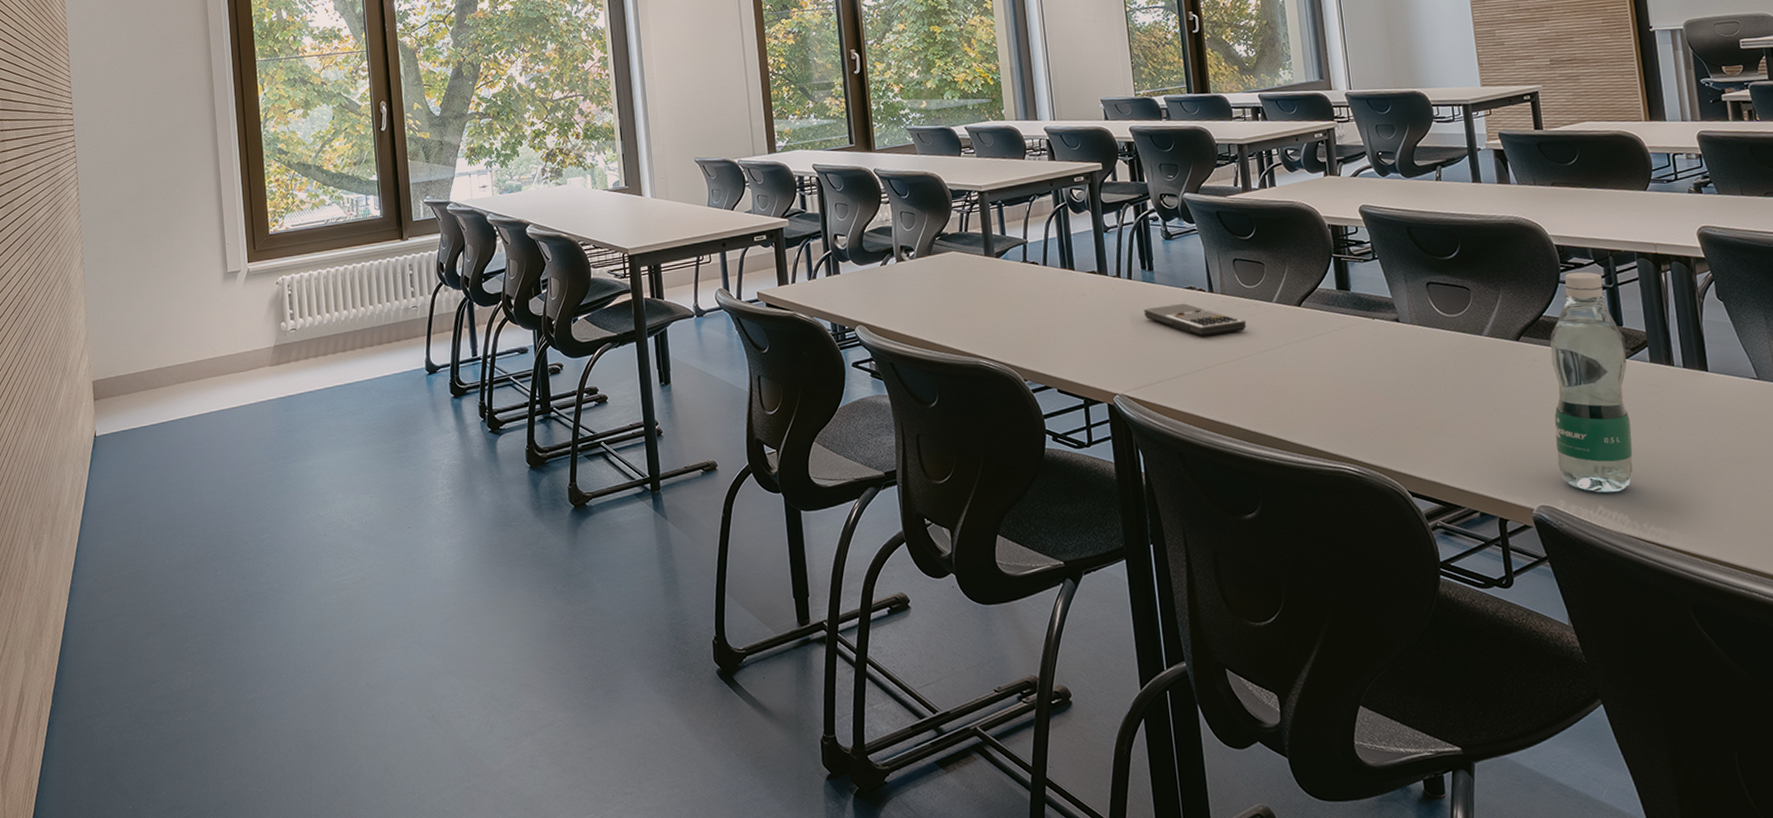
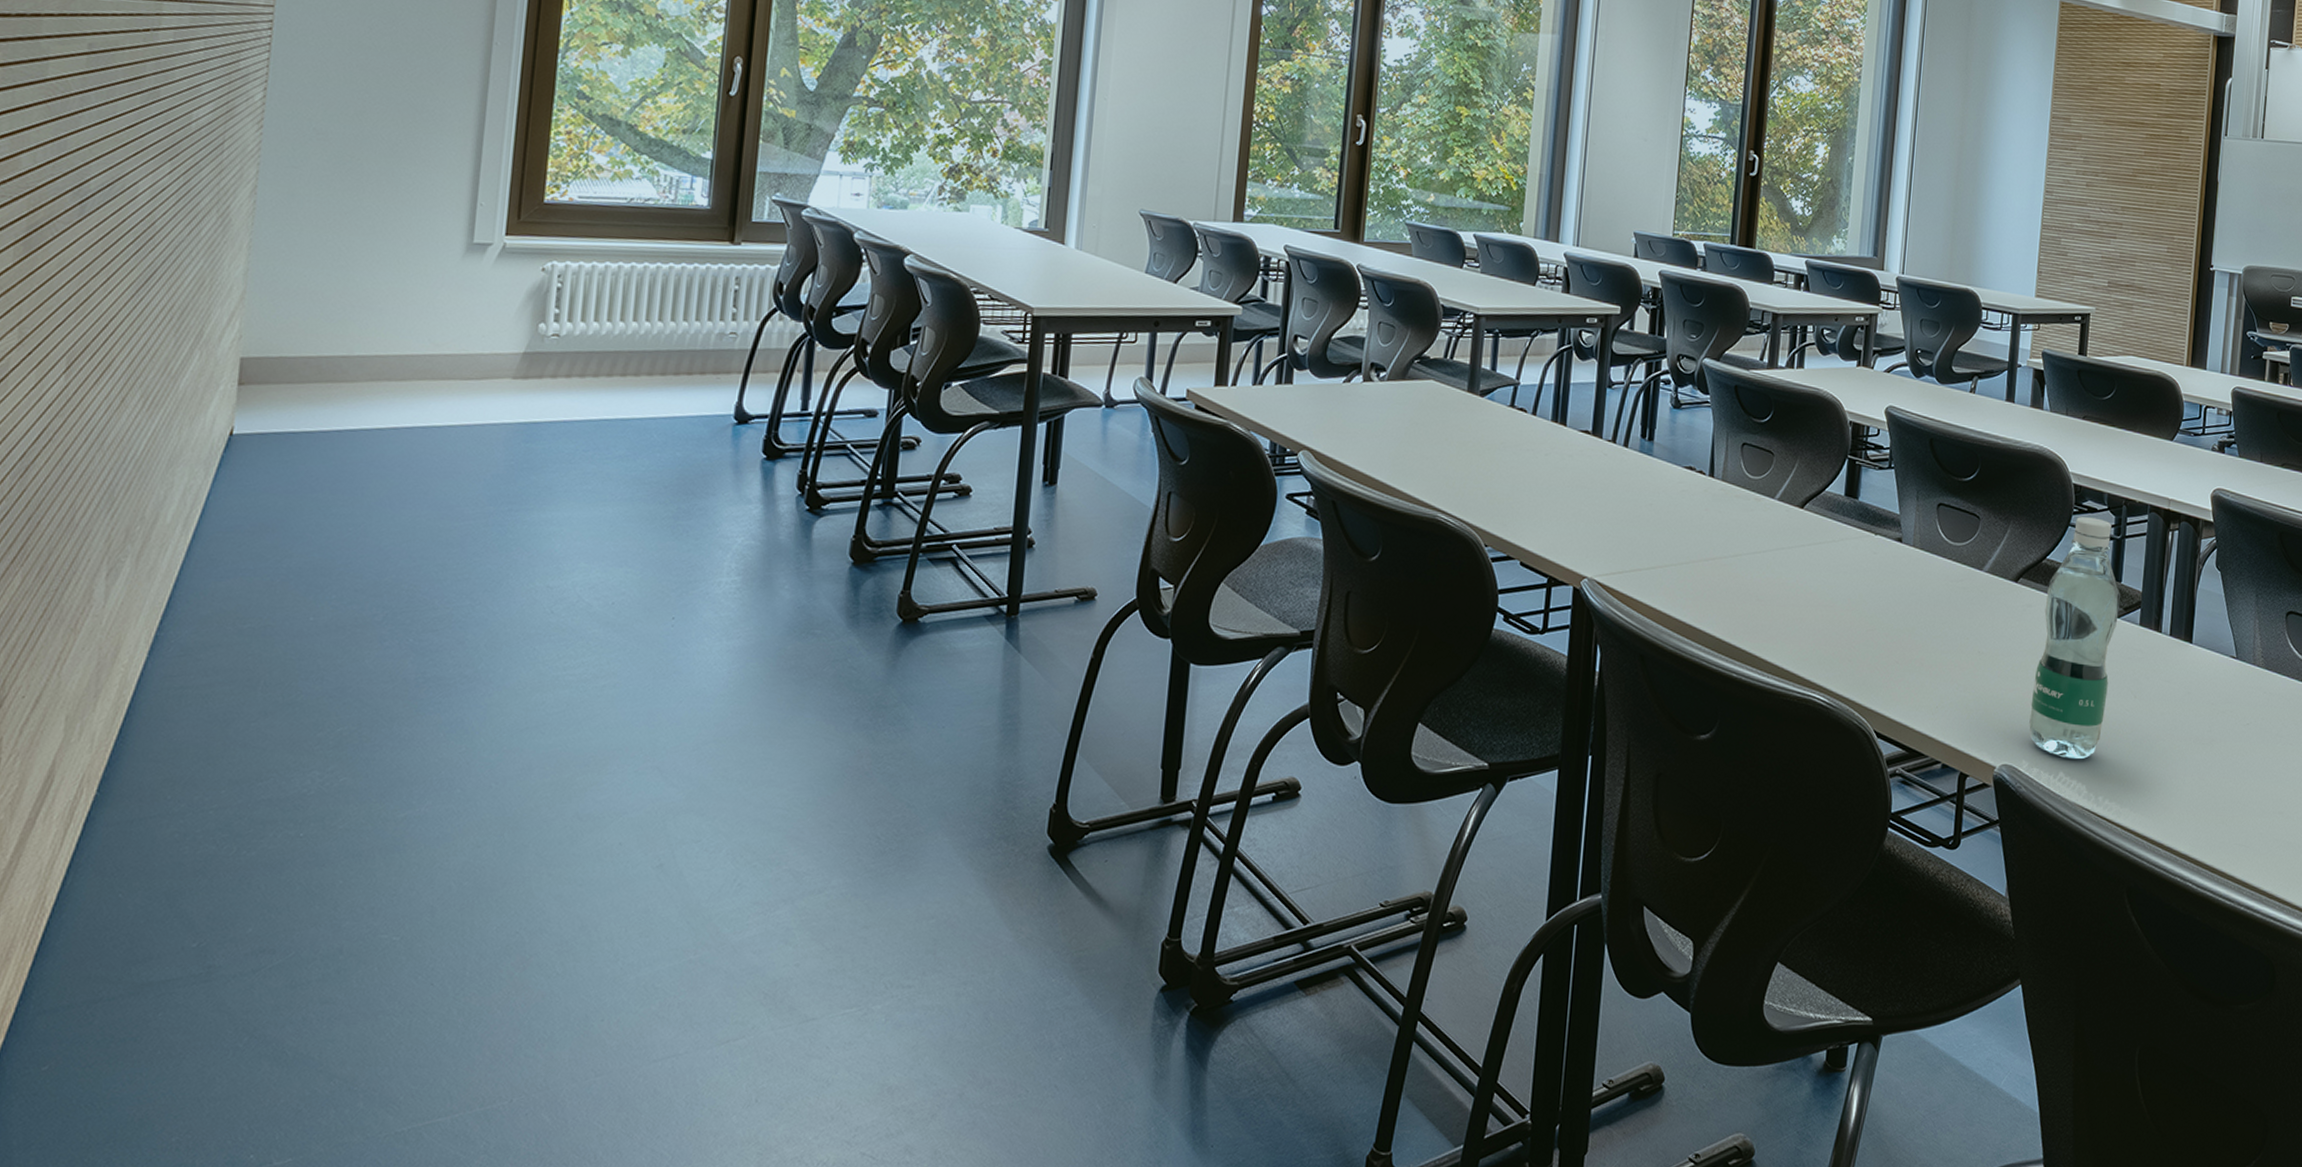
calculator: present [1144,304,1247,337] -> none [1634,483,1743,527]

